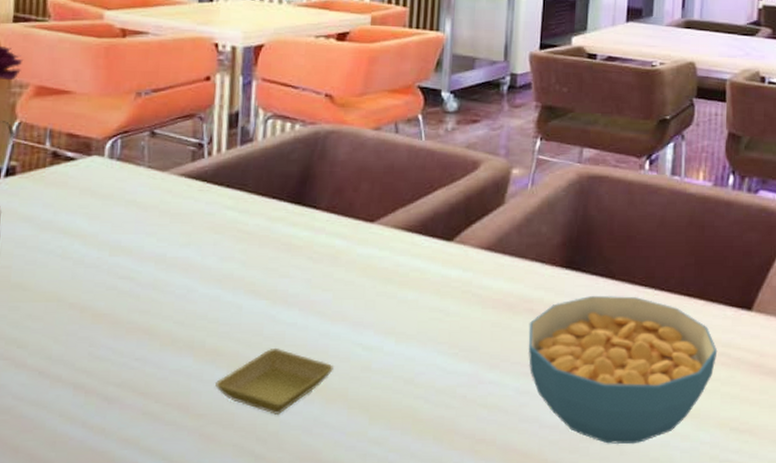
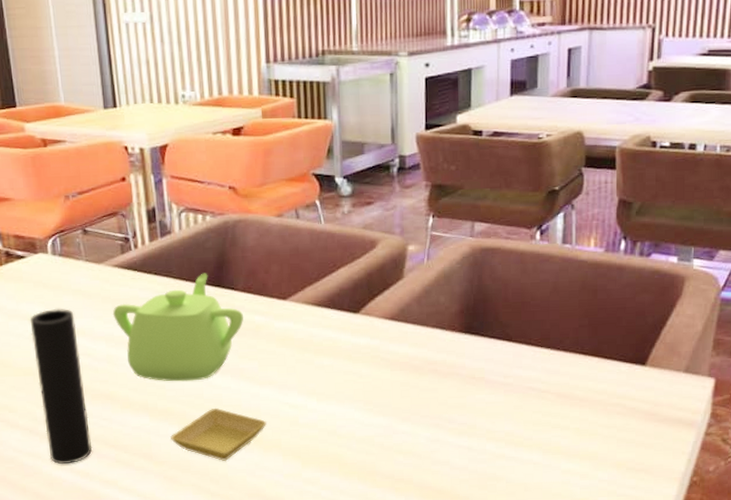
cup: none [58,221,123,416] -> present [30,308,93,464]
teapot: none [169,188,323,315] -> present [112,273,243,382]
cereal bowl: present [528,296,718,445] -> none [434,356,613,483]

